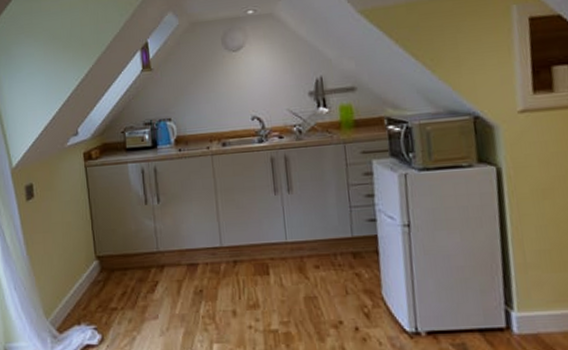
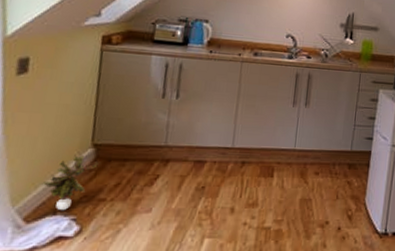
potted plant: none [64,268,104,321] -> present [42,155,98,211]

